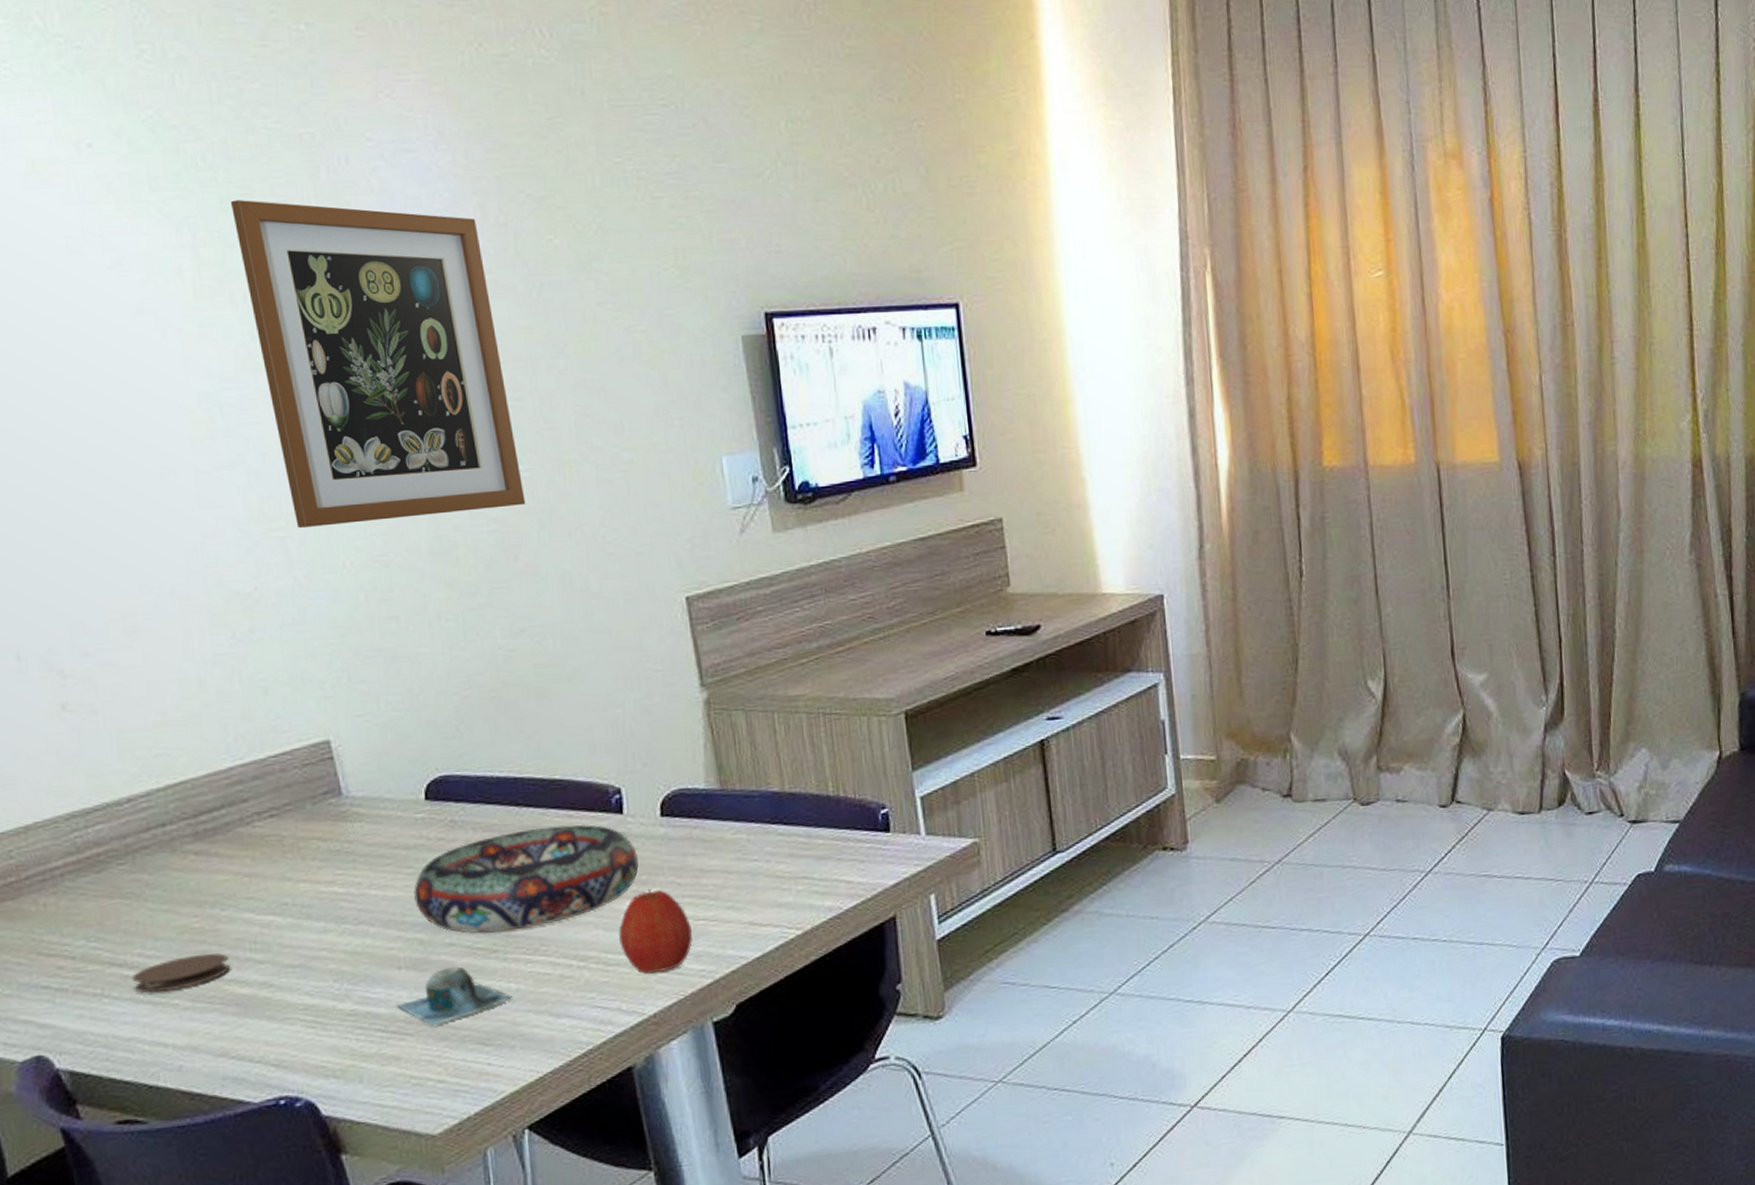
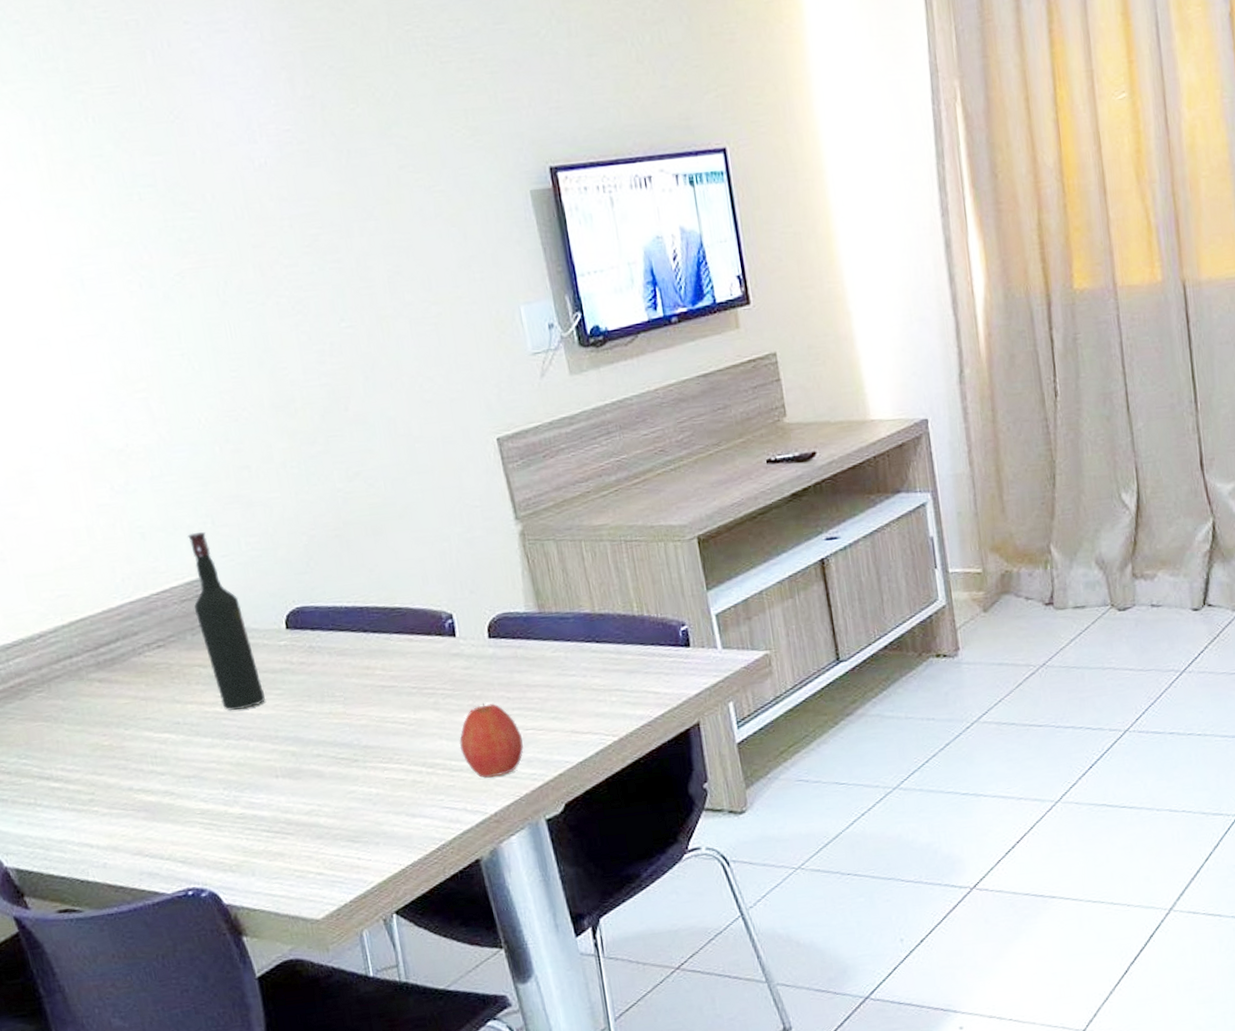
coaster: present [131,953,231,994] -> none [57,767,138,803]
wall art: present [230,200,526,528] -> none [71,87,351,389]
wine bottle: none [318,688,393,892] -> present [188,532,265,711]
mug: present [397,966,512,1026] -> none [278,774,373,826]
decorative bowl: present [414,824,639,933] -> none [283,647,473,745]

